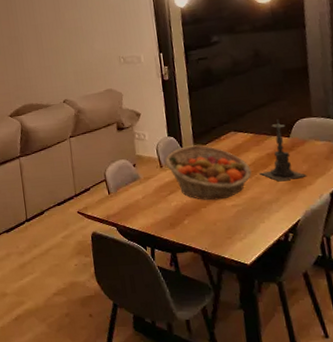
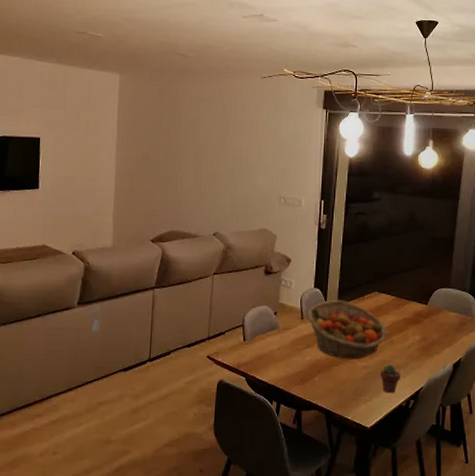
potted succulent: none [251,200,274,229] -> present [380,364,401,394]
candle holder: present [259,119,307,182] -> none [394,285,436,348]

